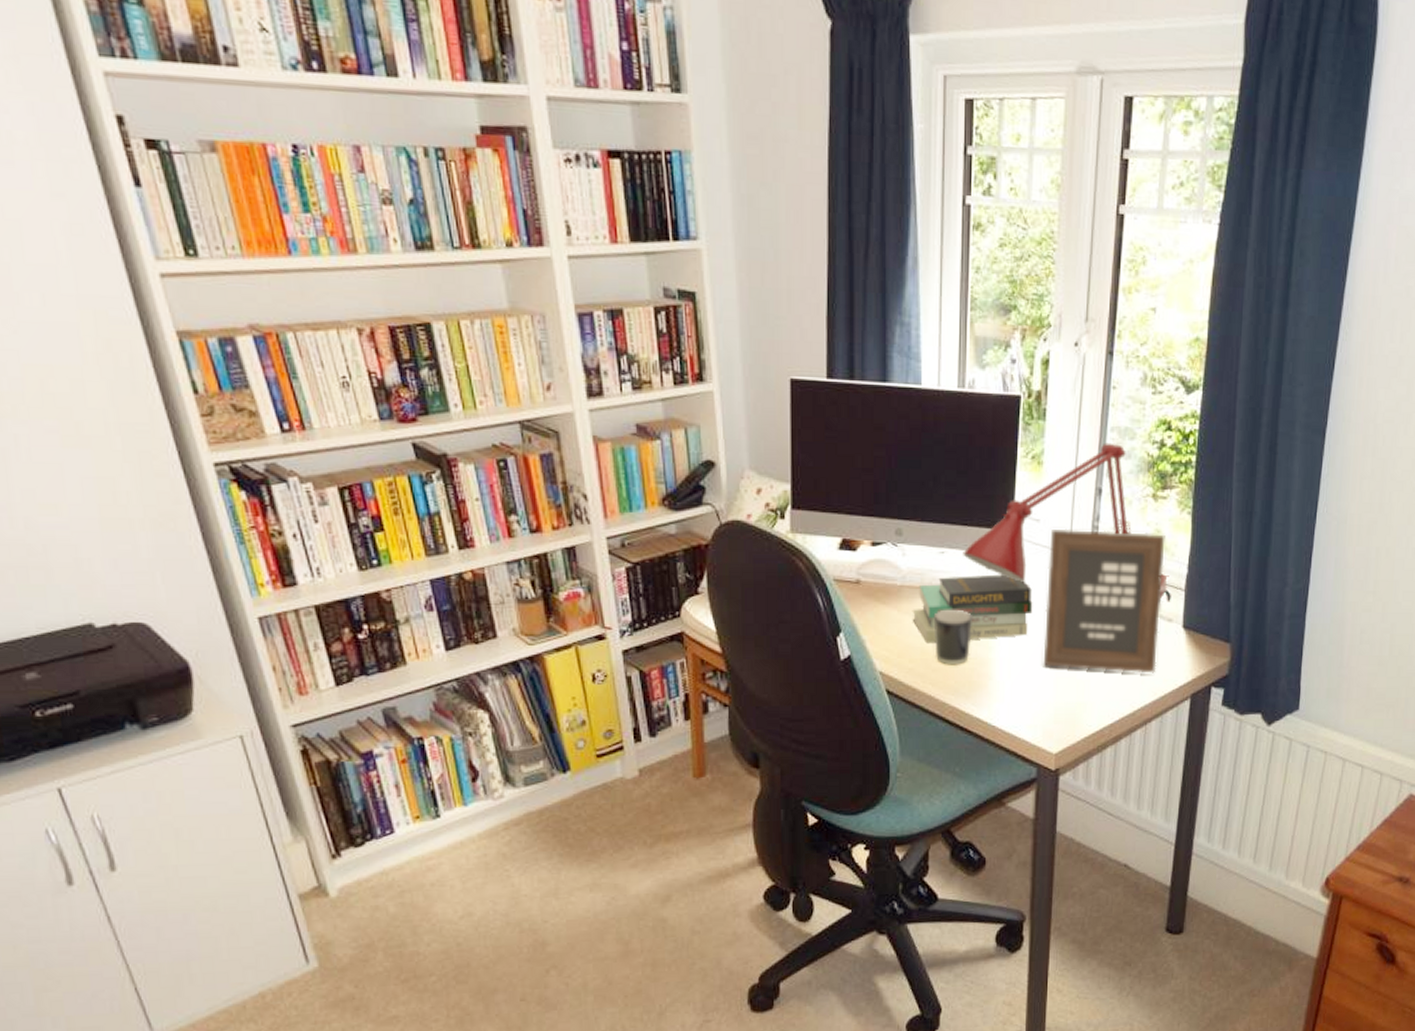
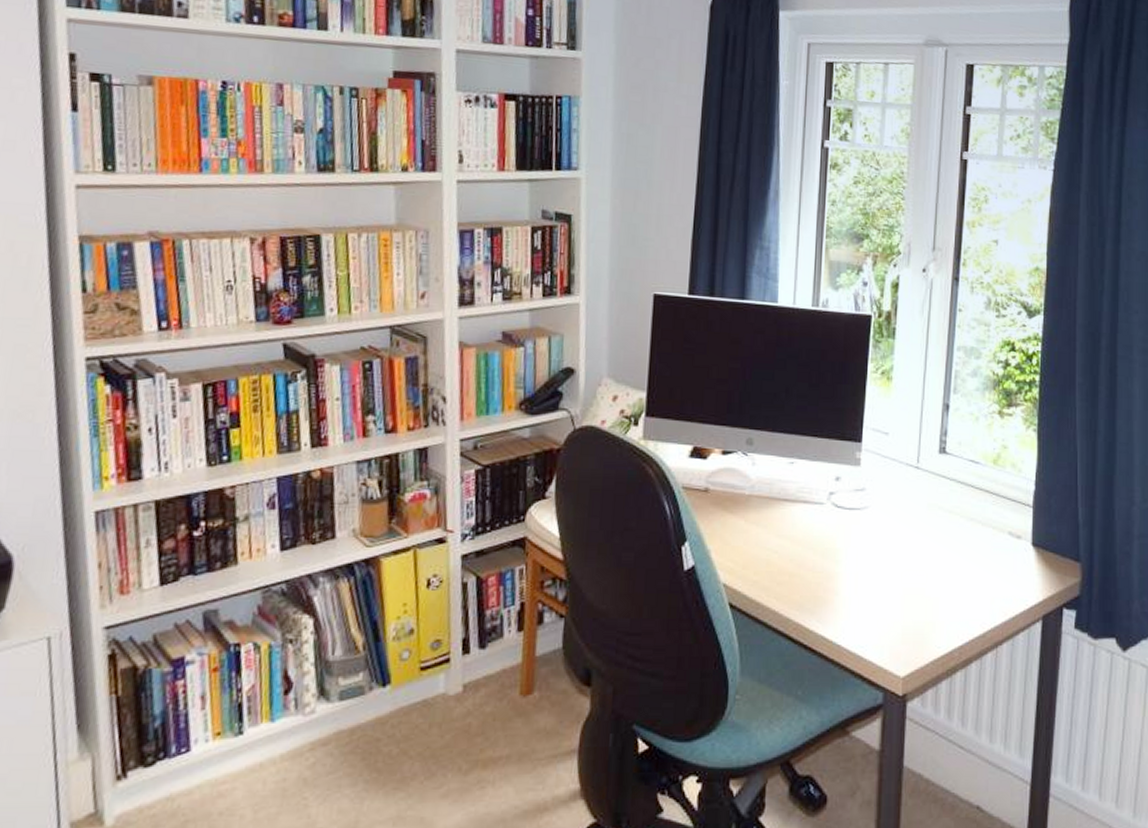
books: present [912,574,1033,644] -> none [759,486,881,556]
mug: present [933,609,973,665] -> none [780,520,821,579]
desk lamp: present [963,442,1171,601] -> none [812,361,1019,517]
picture frame: present [1044,528,1165,674] -> none [892,442,1012,592]

